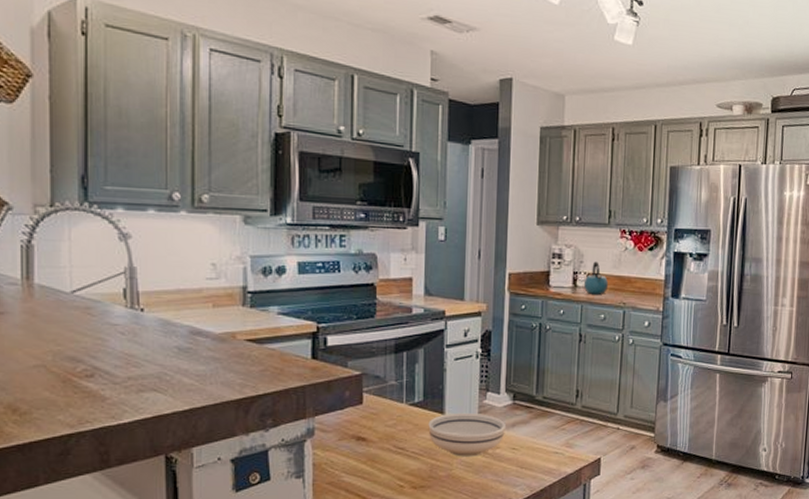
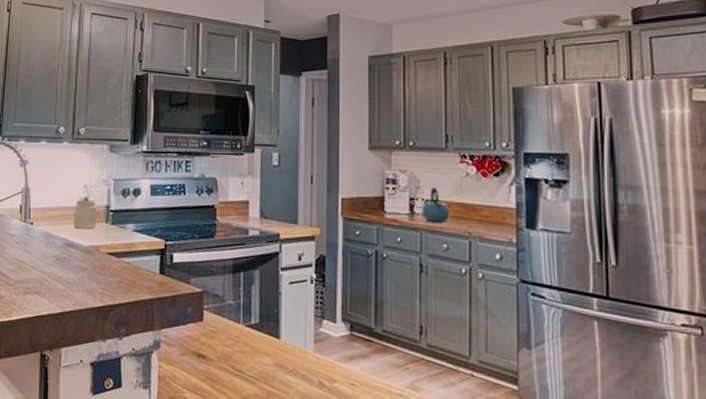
jar: none [199,276,230,314] -> present [73,196,97,230]
bowl: present [428,412,506,457] -> none [264,338,343,388]

